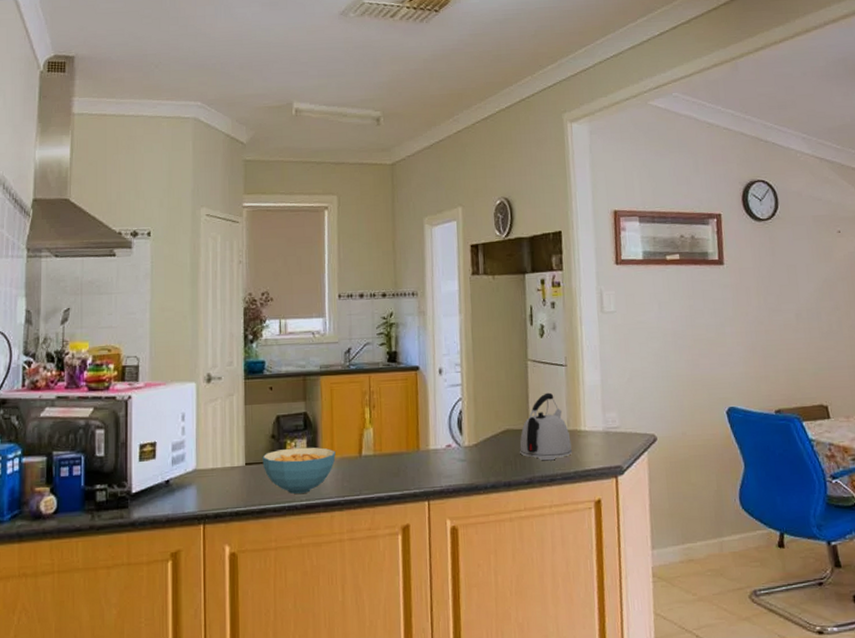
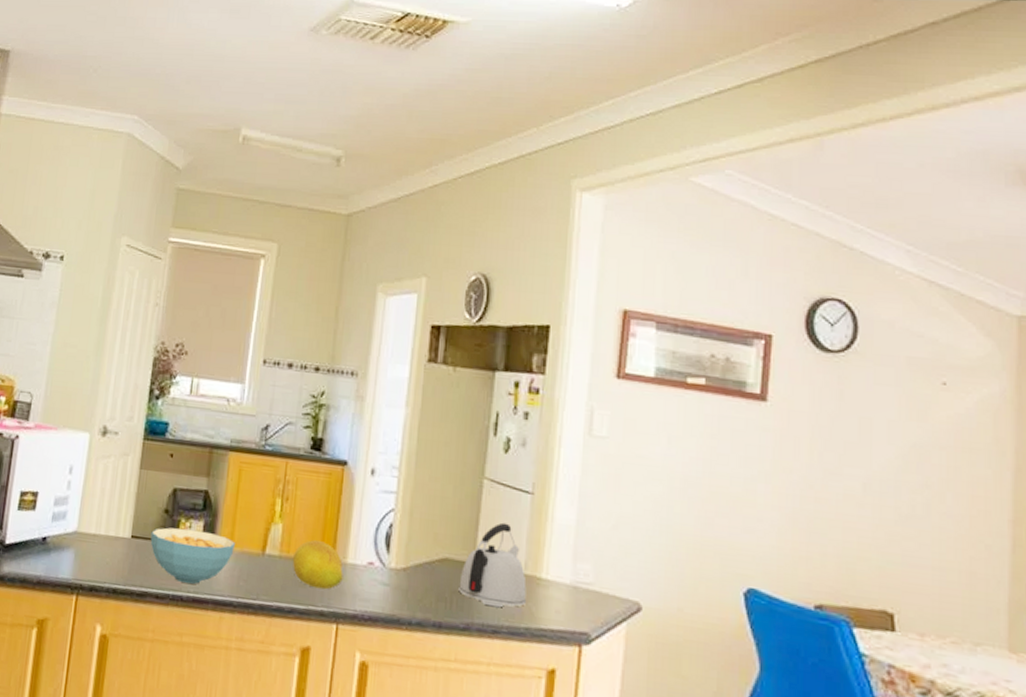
fruit: none [385,436,428,476] -> present [292,540,343,590]

